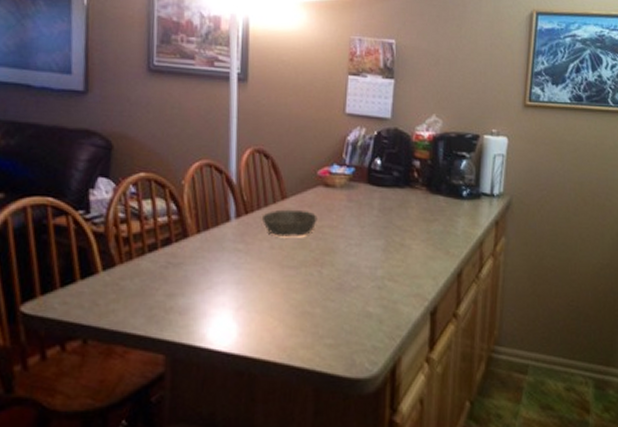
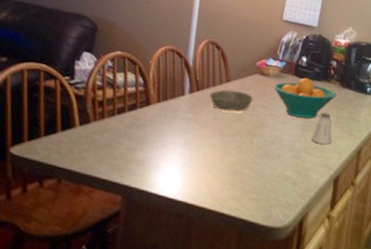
fruit bowl: none [342,185,424,237] -> present [273,78,337,119]
saltshaker: none [398,228,424,268] -> present [312,112,332,144]

